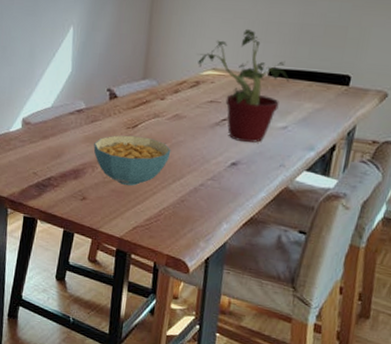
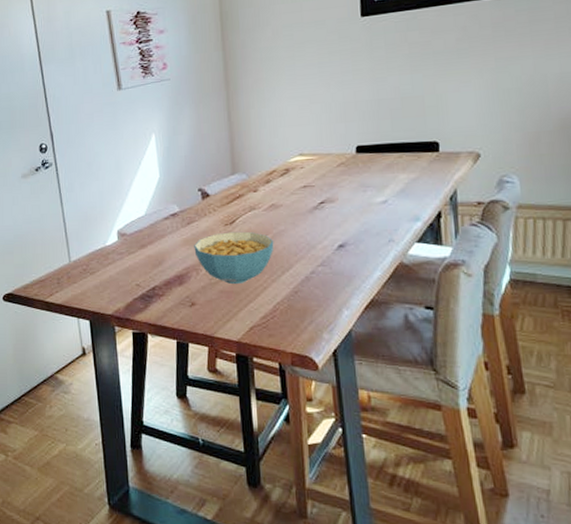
potted plant: present [197,28,290,143] -> none [281,111,379,223]

